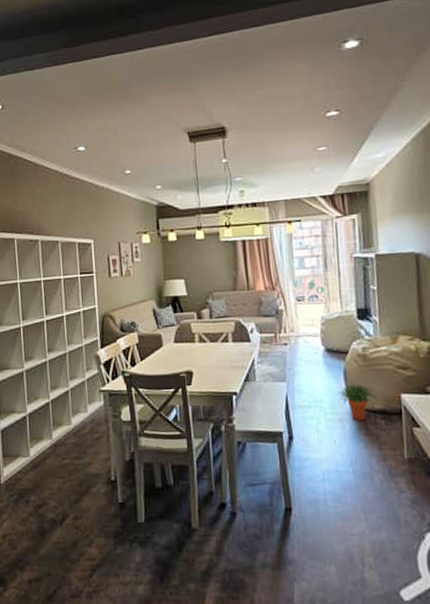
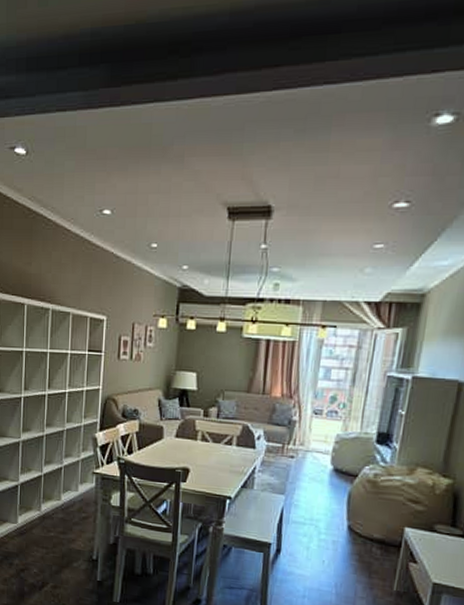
potted plant: present [337,383,378,421] -> none [337,508,379,547]

